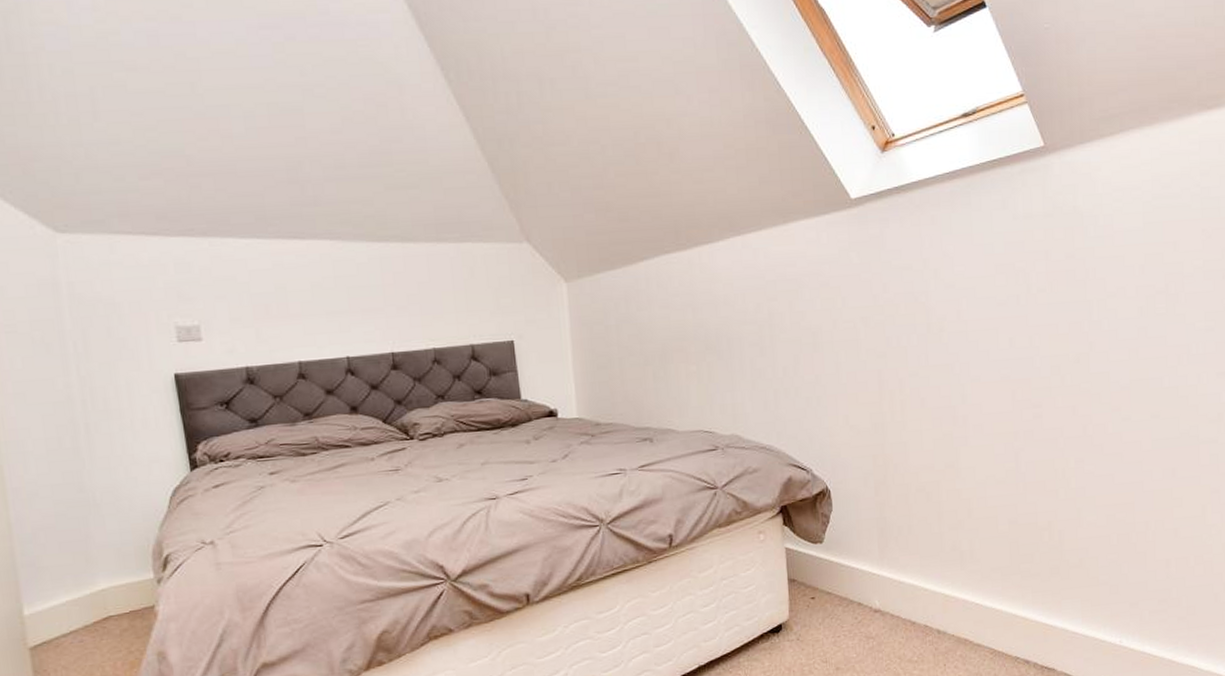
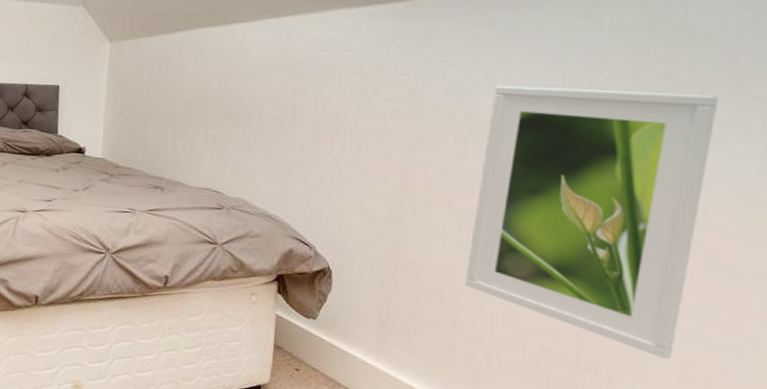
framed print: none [943,269,1106,505] -> present [465,85,719,359]

